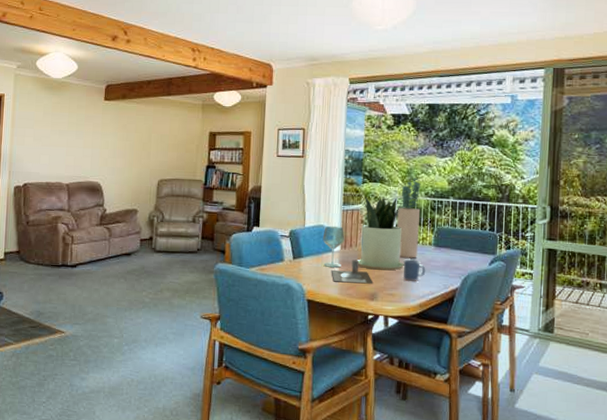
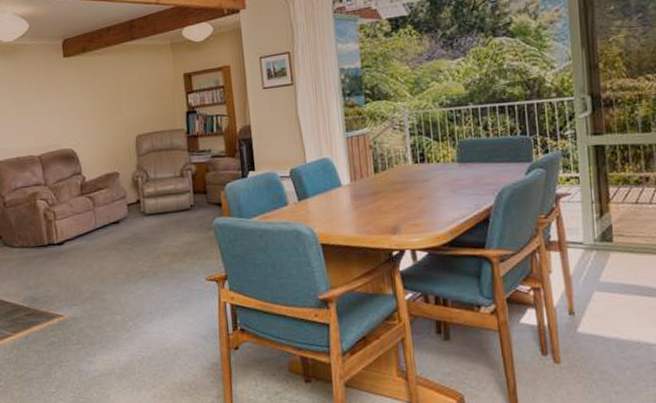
wine glass: present [322,225,345,268] -> none [328,156,354,204]
place setting: present [331,259,374,284] -> none [343,191,393,220]
planter: present [357,197,404,271] -> none [370,113,426,200]
vase: present [397,174,421,258] -> none [410,83,440,181]
mug: present [403,259,426,281] -> none [424,181,452,207]

